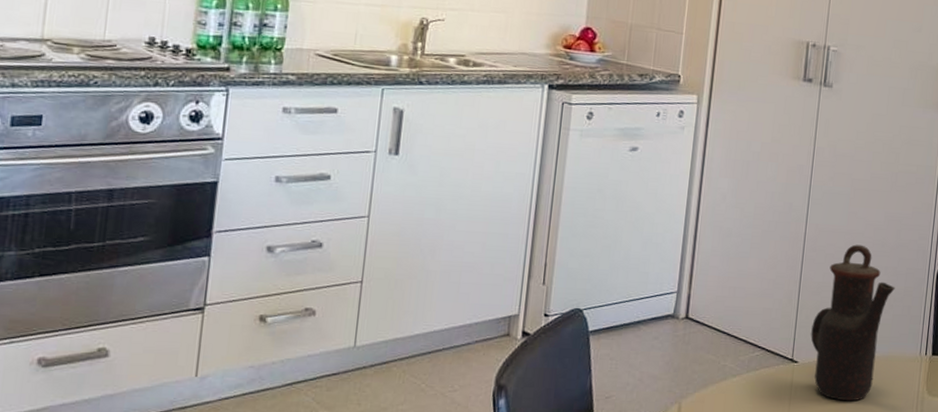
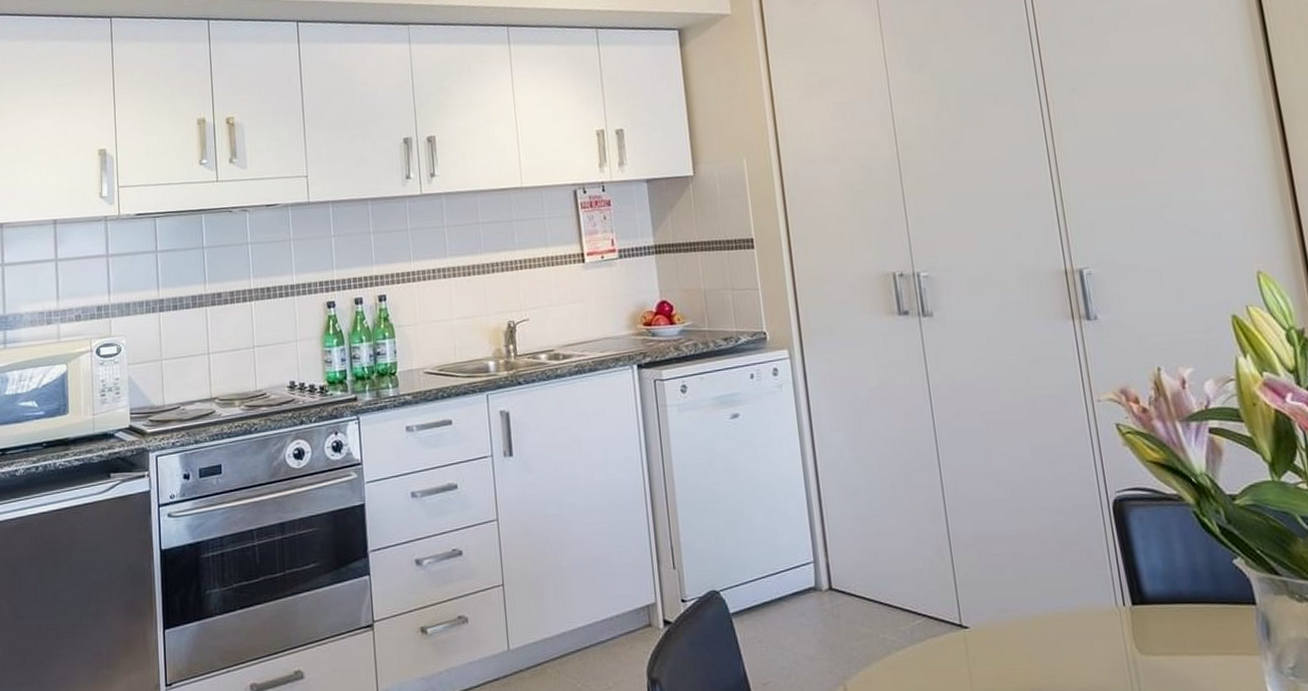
teapot: present [810,244,895,401] -> none [974,485,1066,669]

